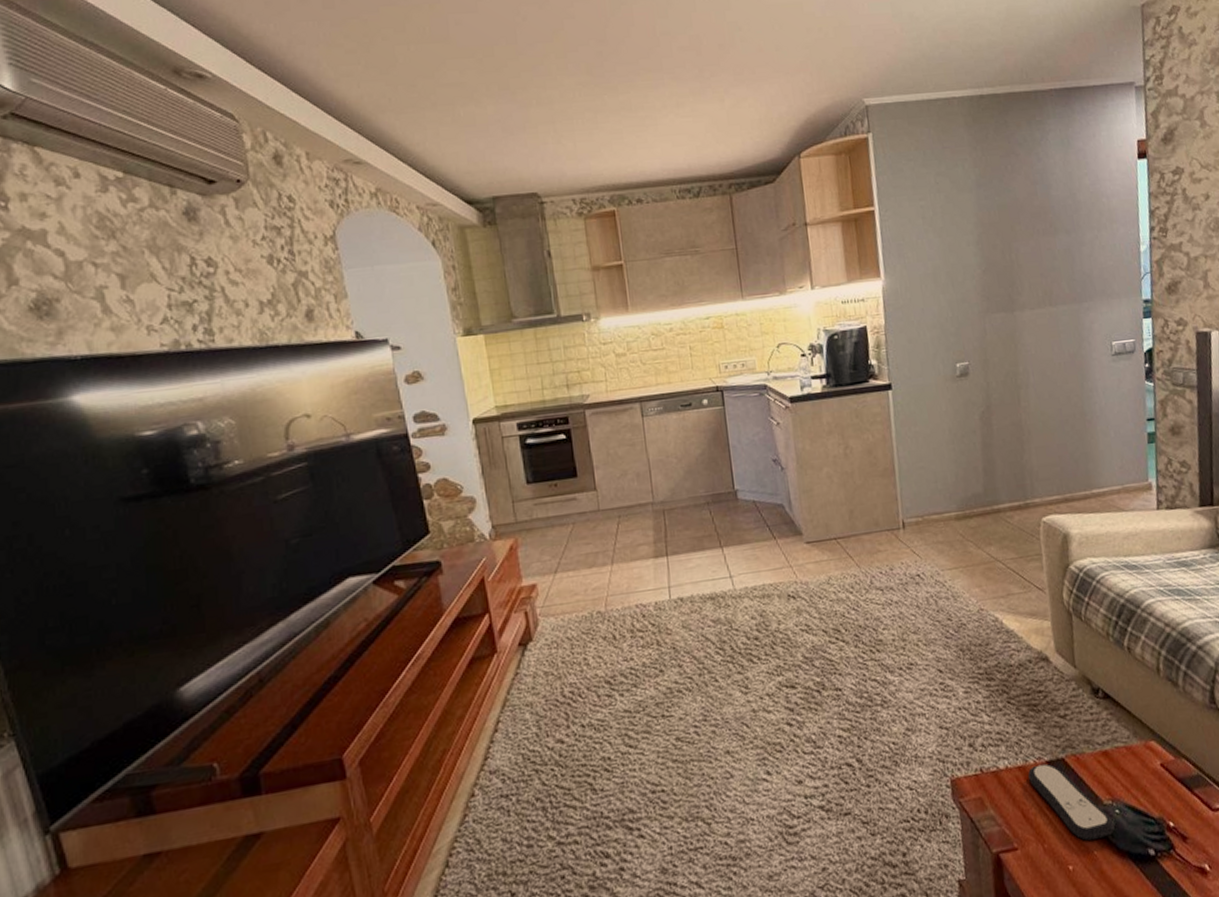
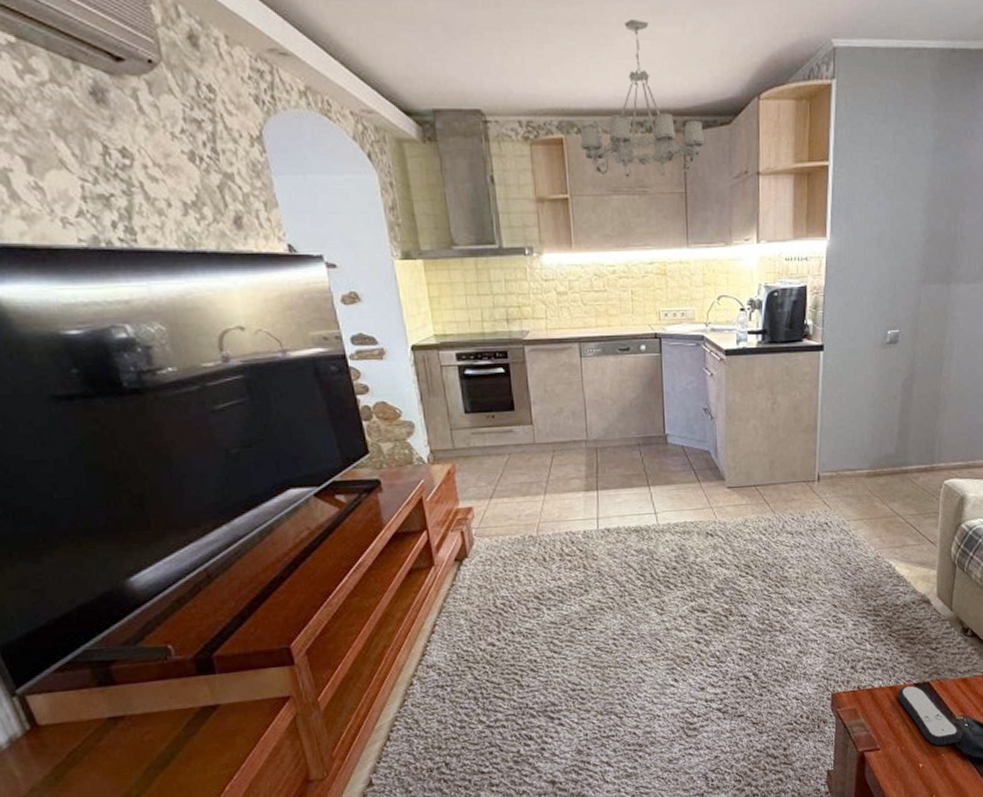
chandelier: none [631,101,752,241] -> present [580,18,706,178]

